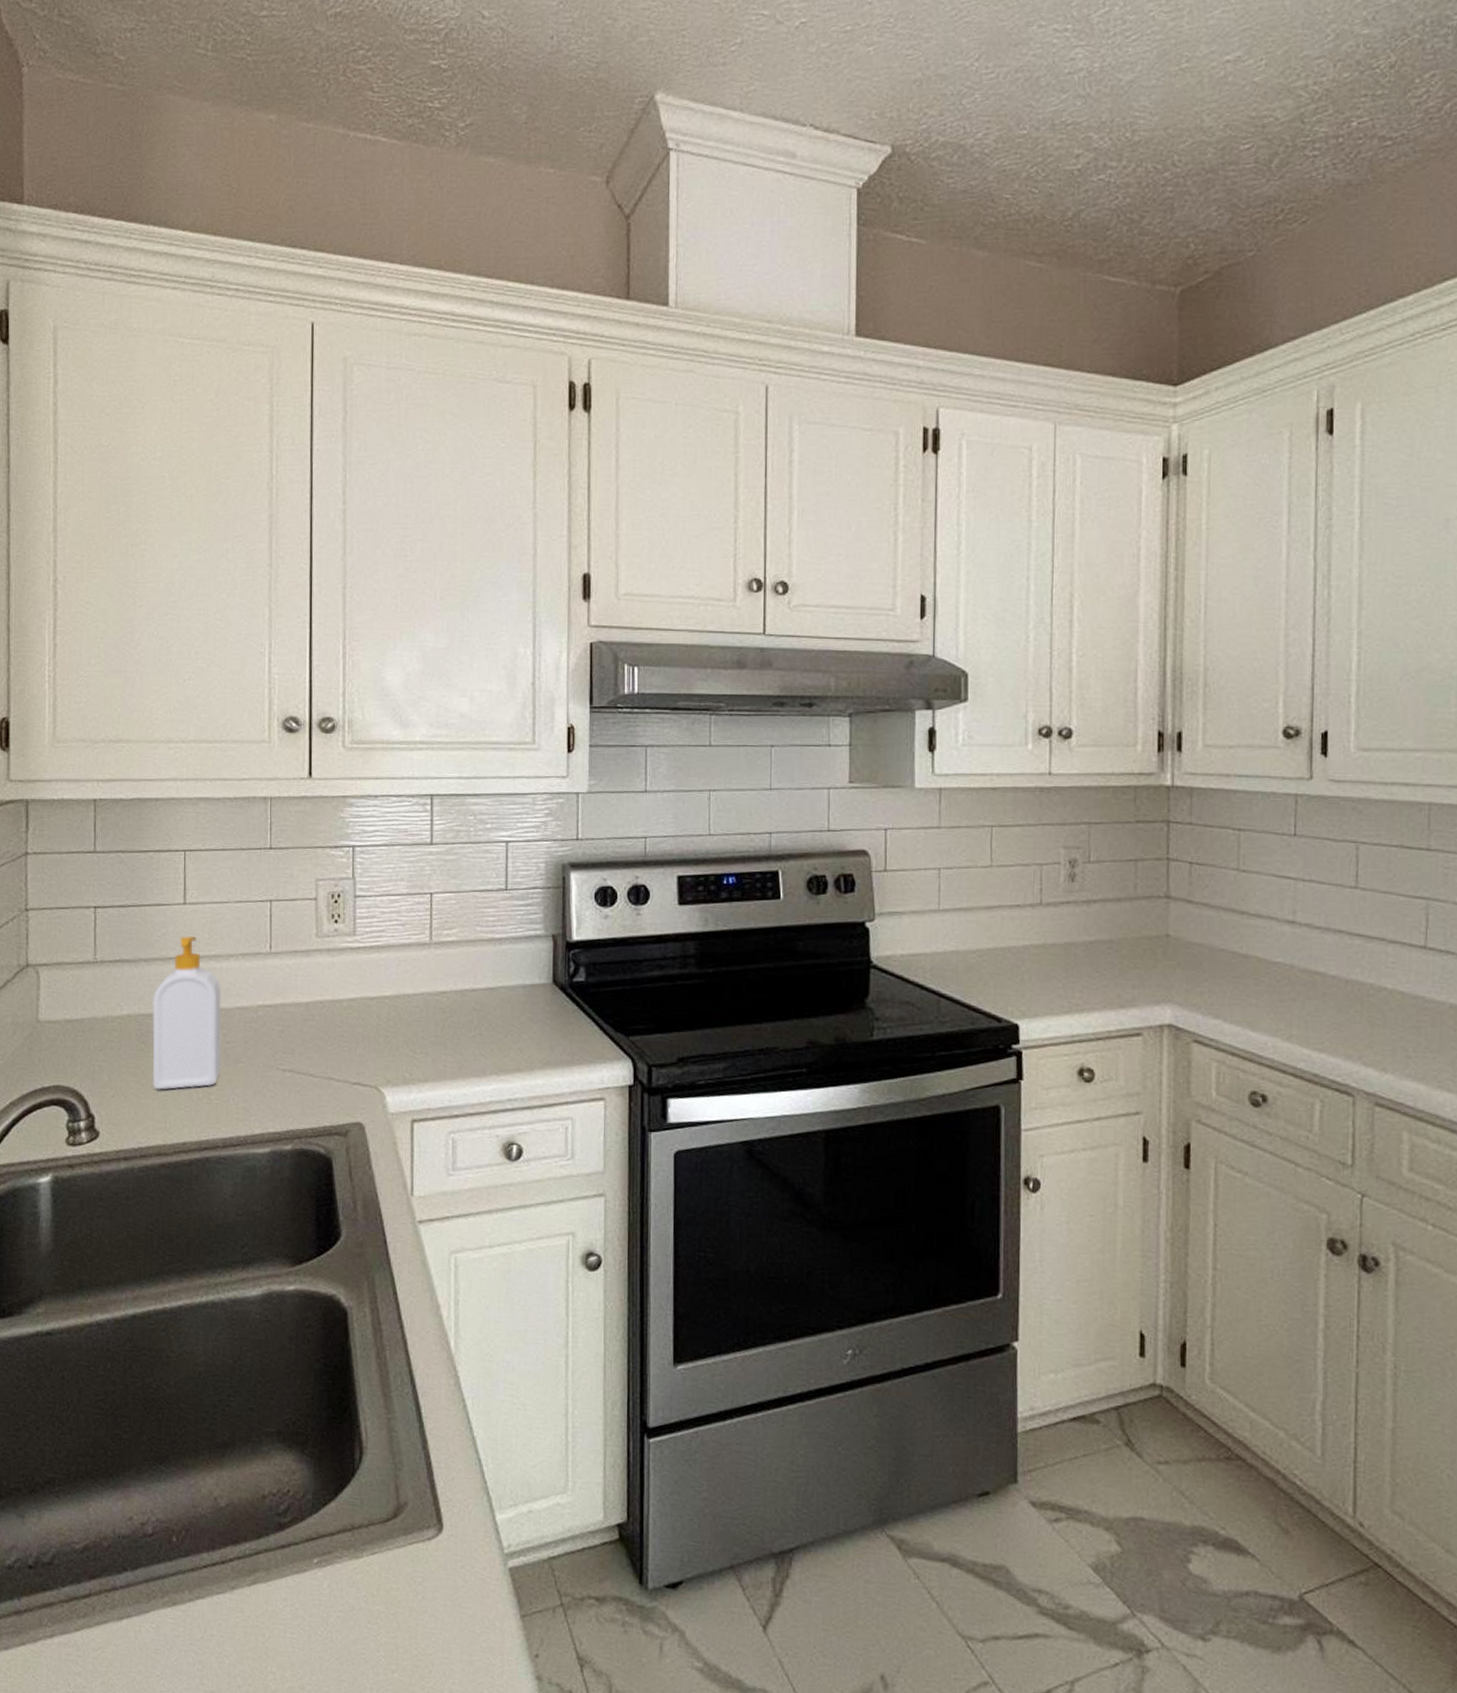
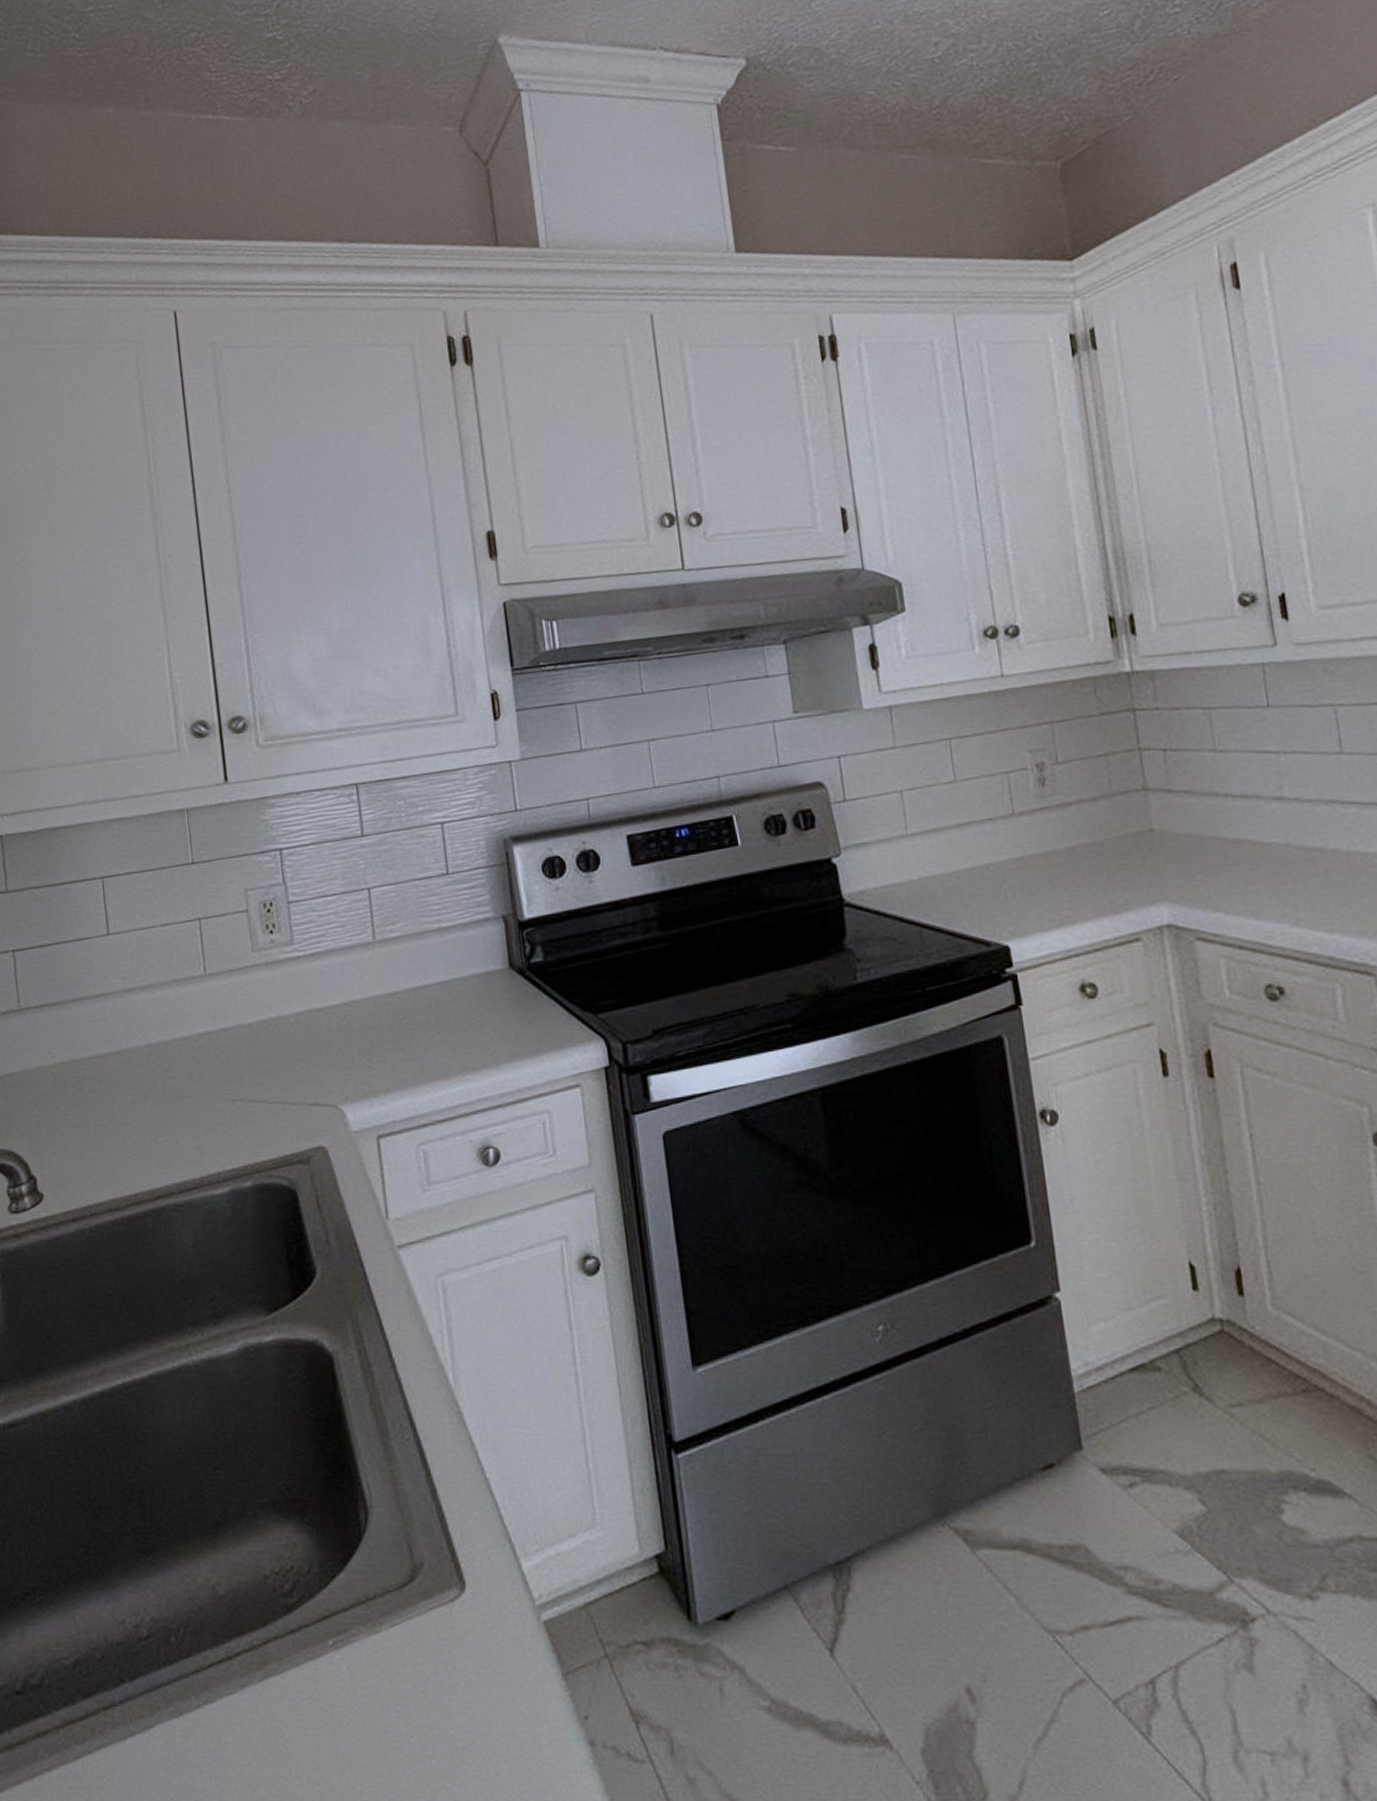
soap bottle: present [152,936,222,1090] -> none [84,968,167,1140]

